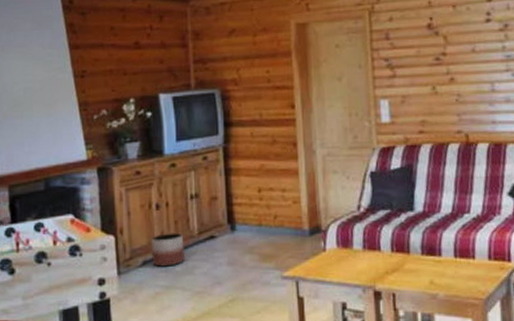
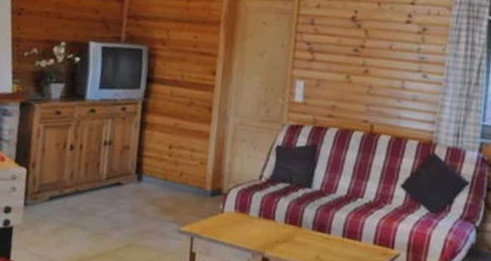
planter: present [151,232,185,267] -> none [59,173,92,205]

